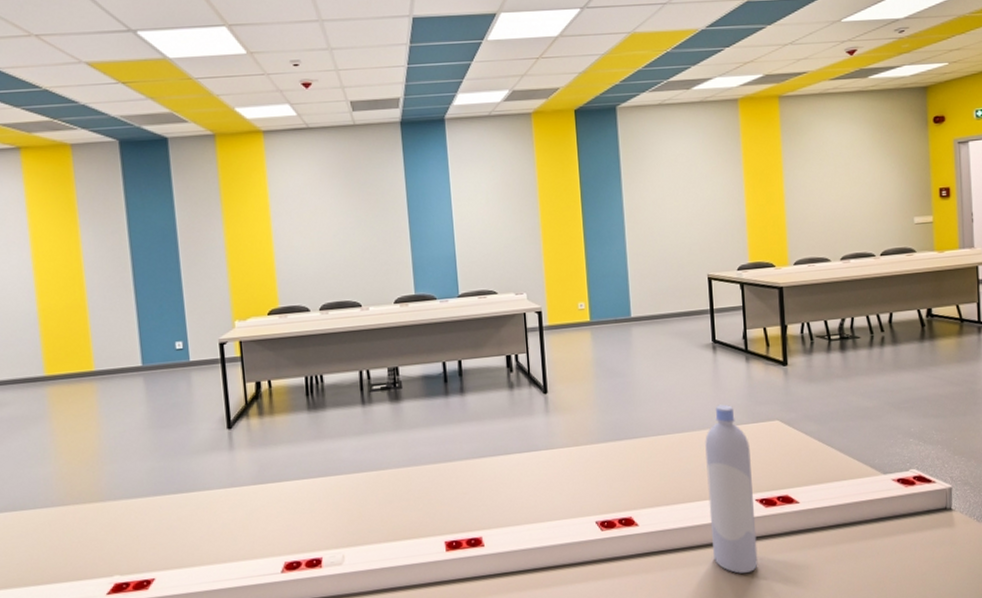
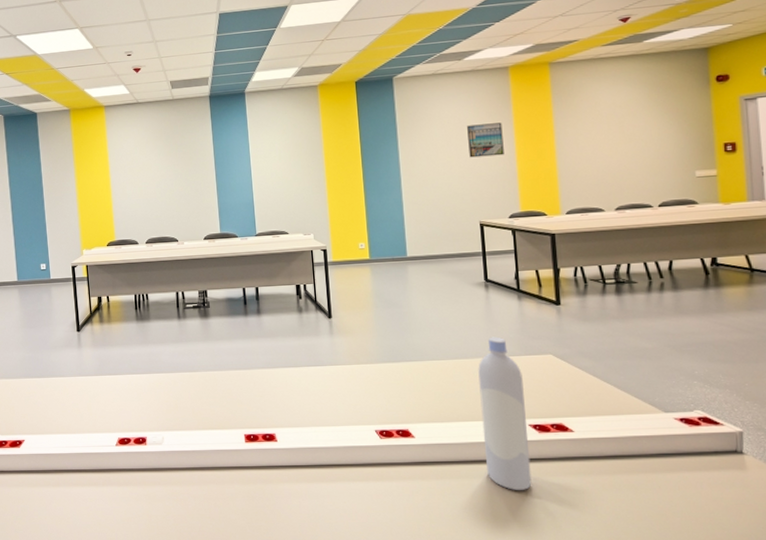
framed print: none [695,162,733,202] -> present [467,122,504,158]

